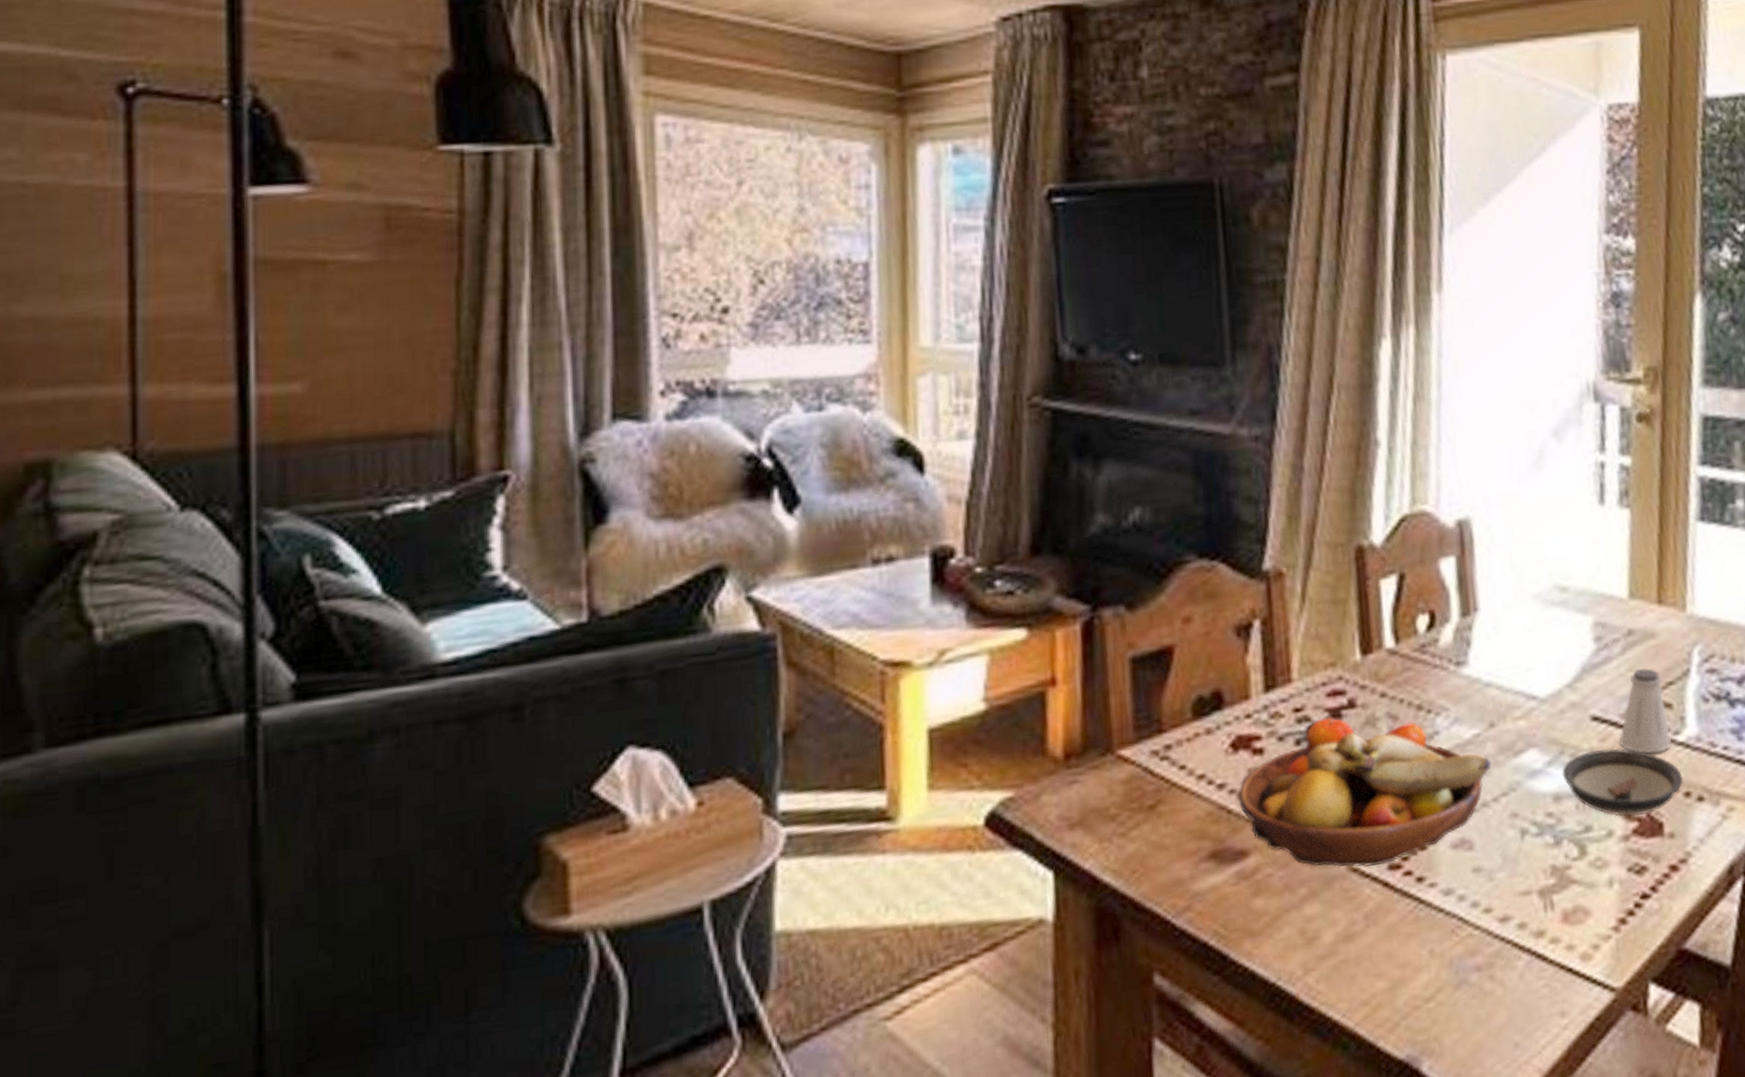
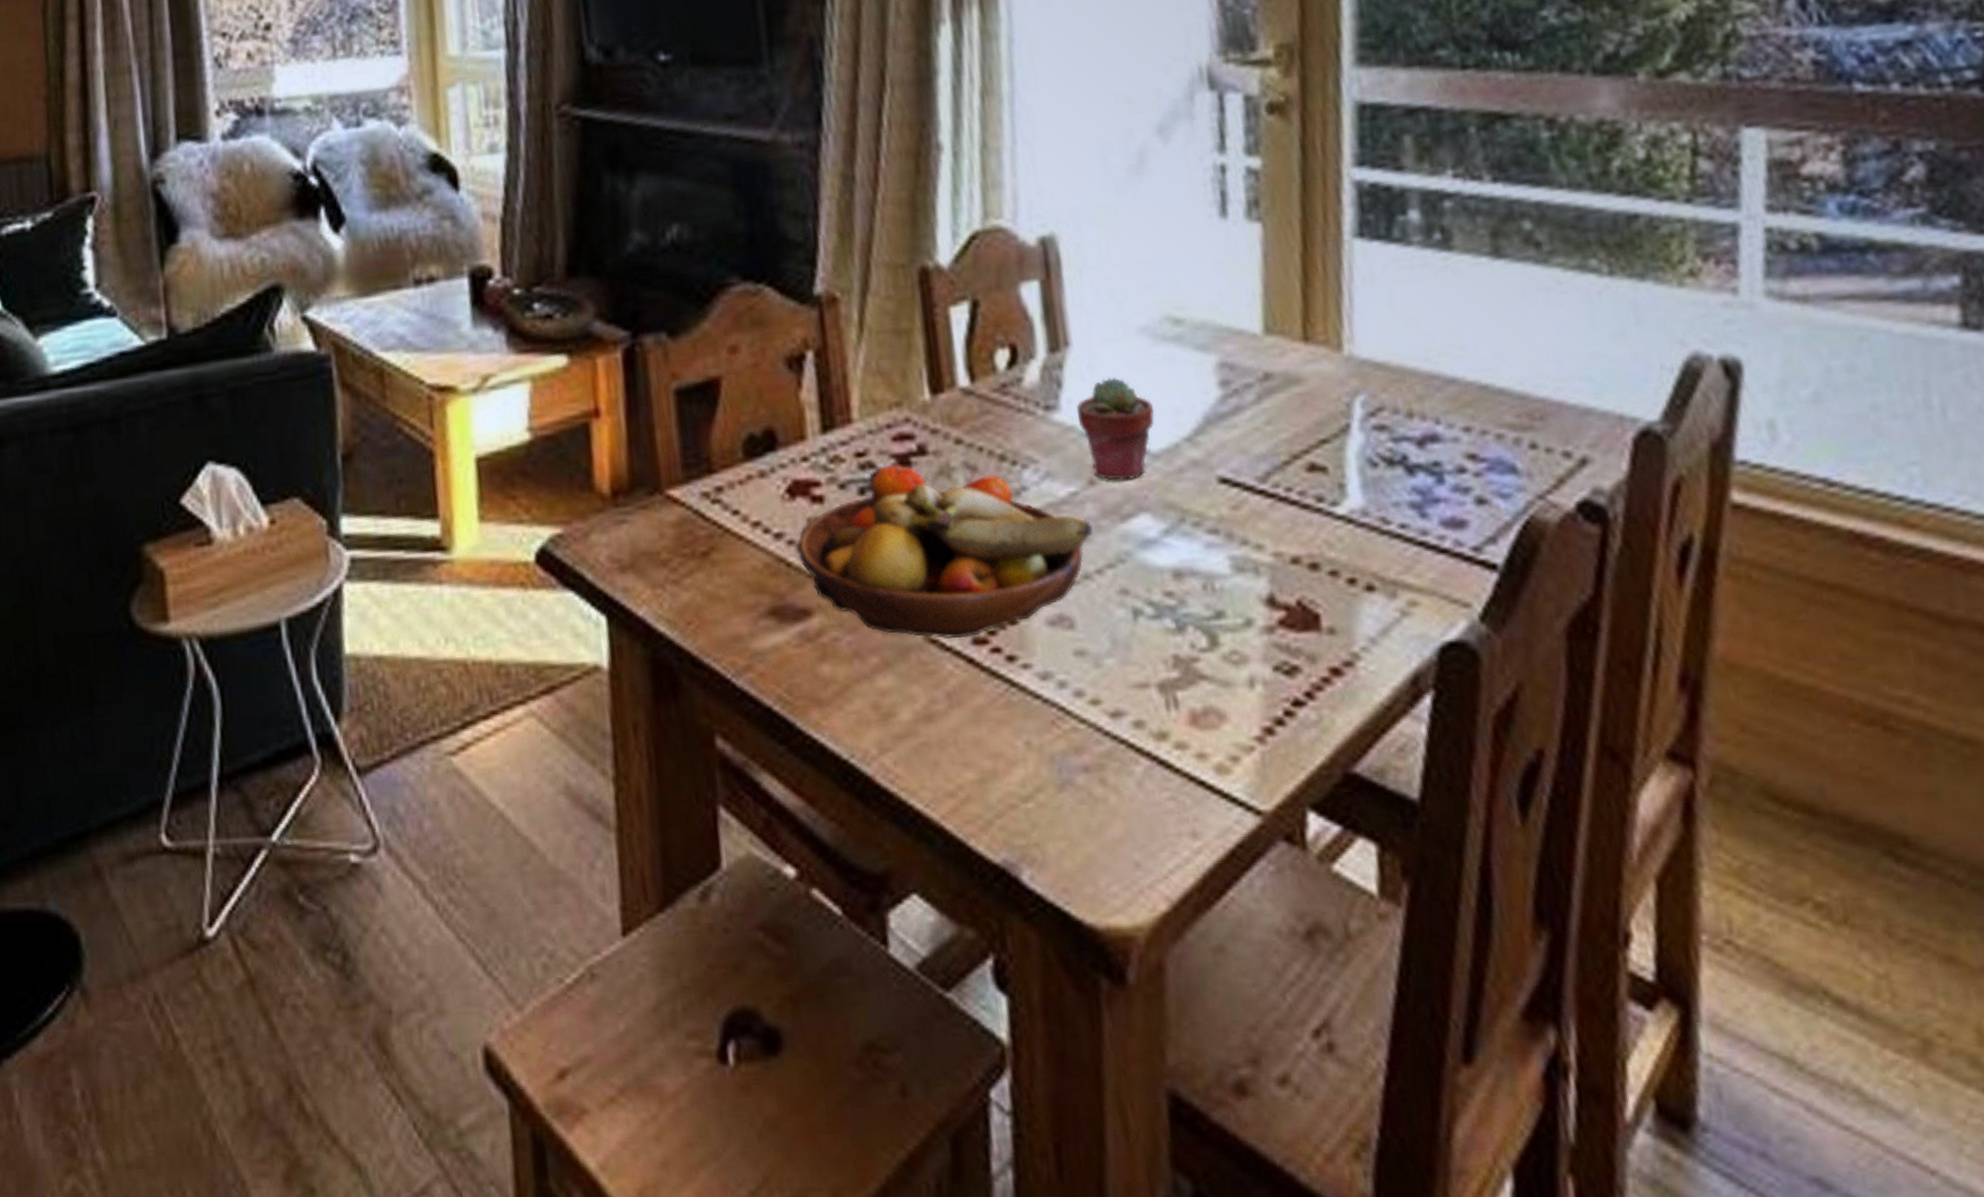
potted succulent: none [1481,636,1544,722] -> present [1076,377,1155,480]
saucer: present [1562,748,1684,817] -> none [1183,518,1346,605]
saltshaker: present [1619,668,1671,754] -> none [1257,421,1328,528]

